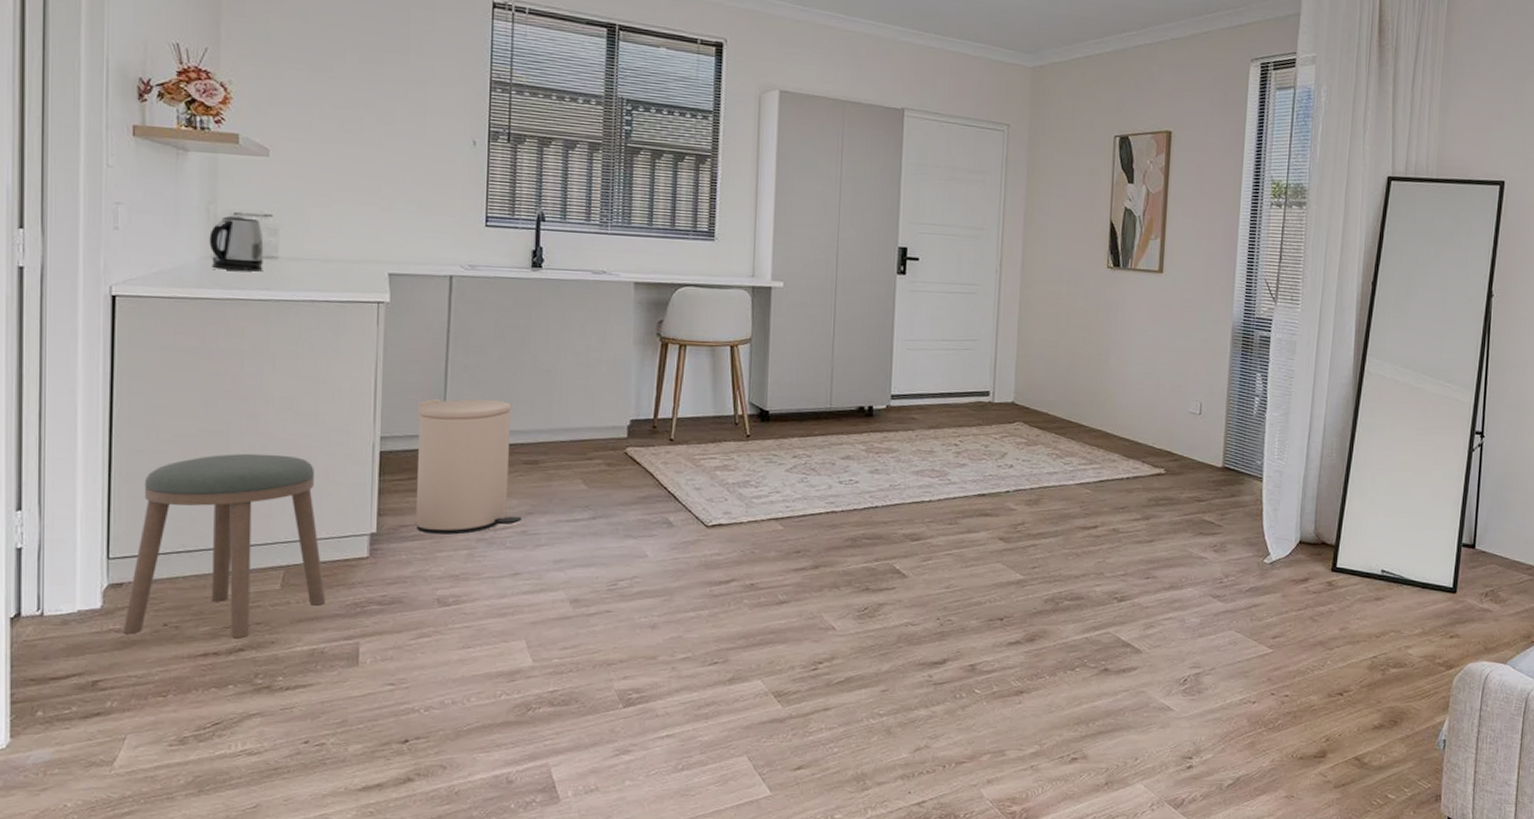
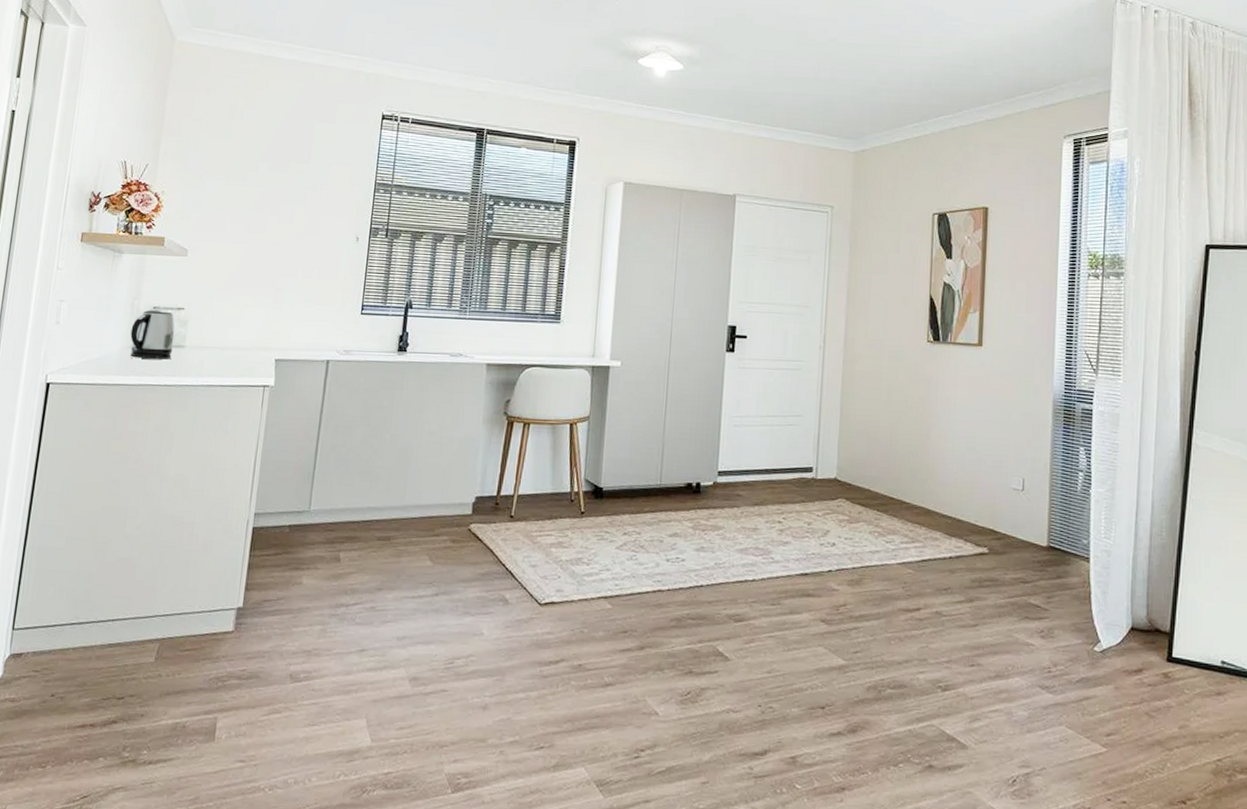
stool: present [122,453,327,639] -> none [16,529,195,711]
pedal bin: present [415,398,522,534] -> none [277,476,372,610]

